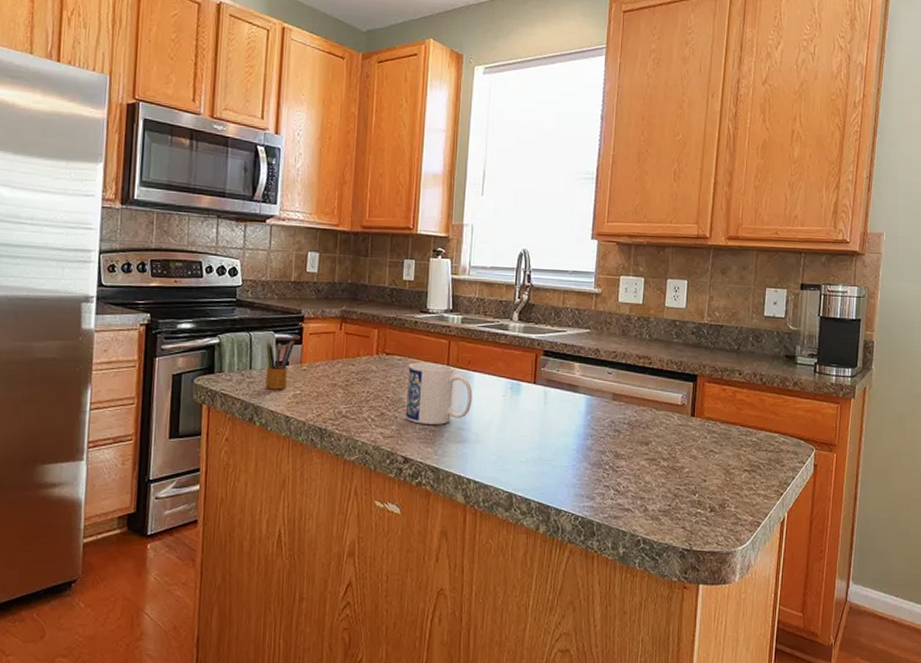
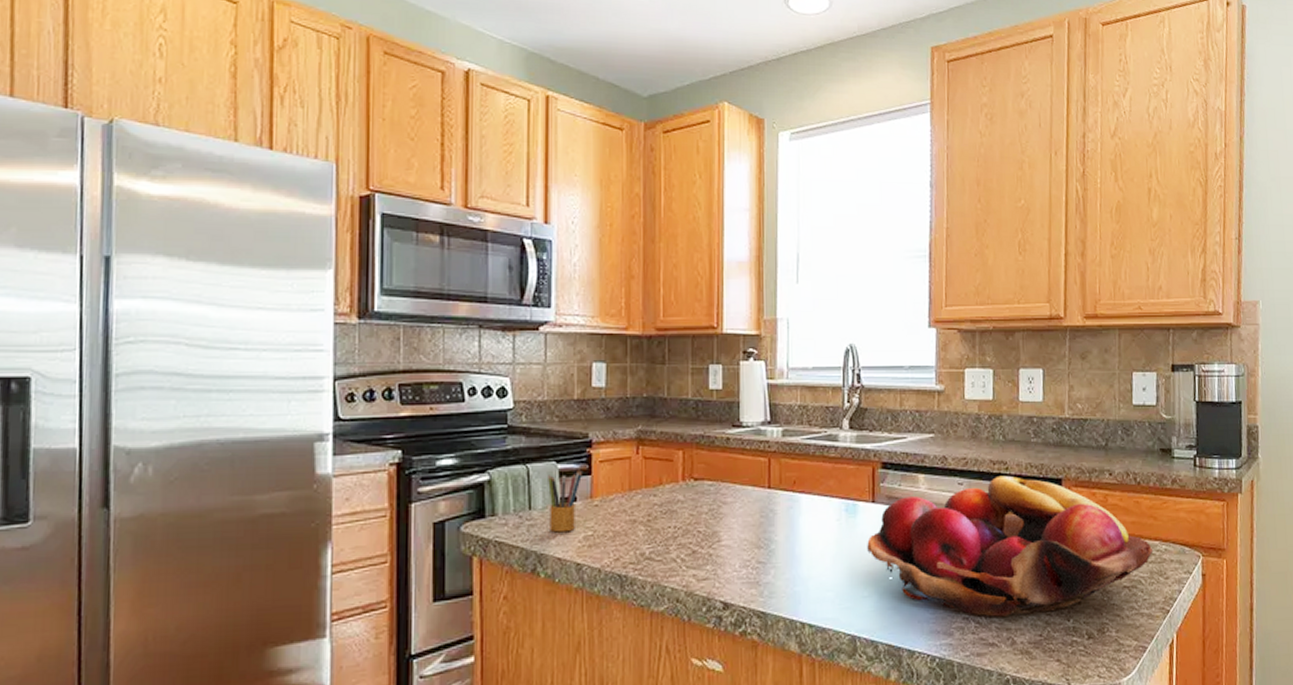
mug: present [405,362,473,425] -> none [721,486,801,561]
fruit basket: none [527,368,773,487] -> present [867,475,1154,617]

